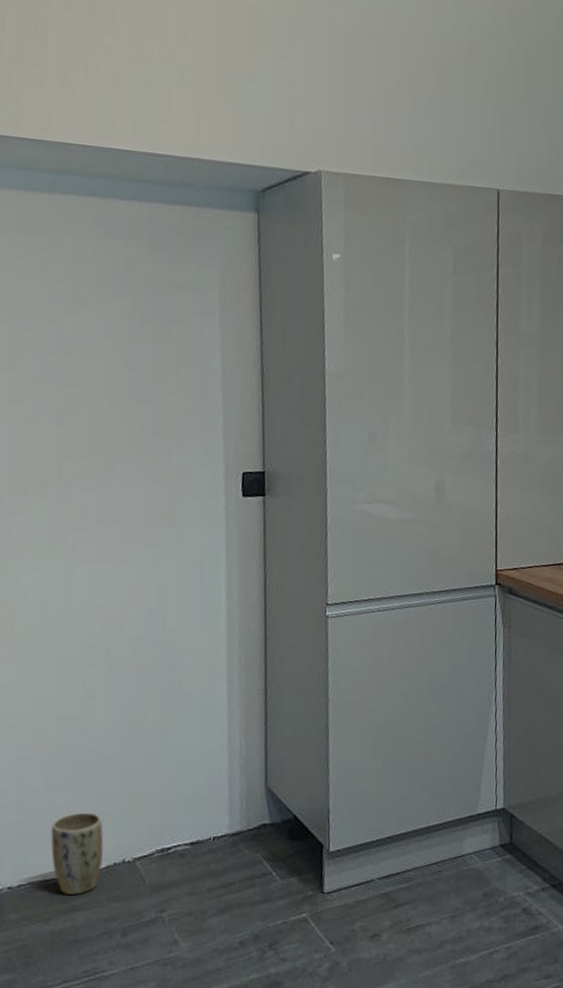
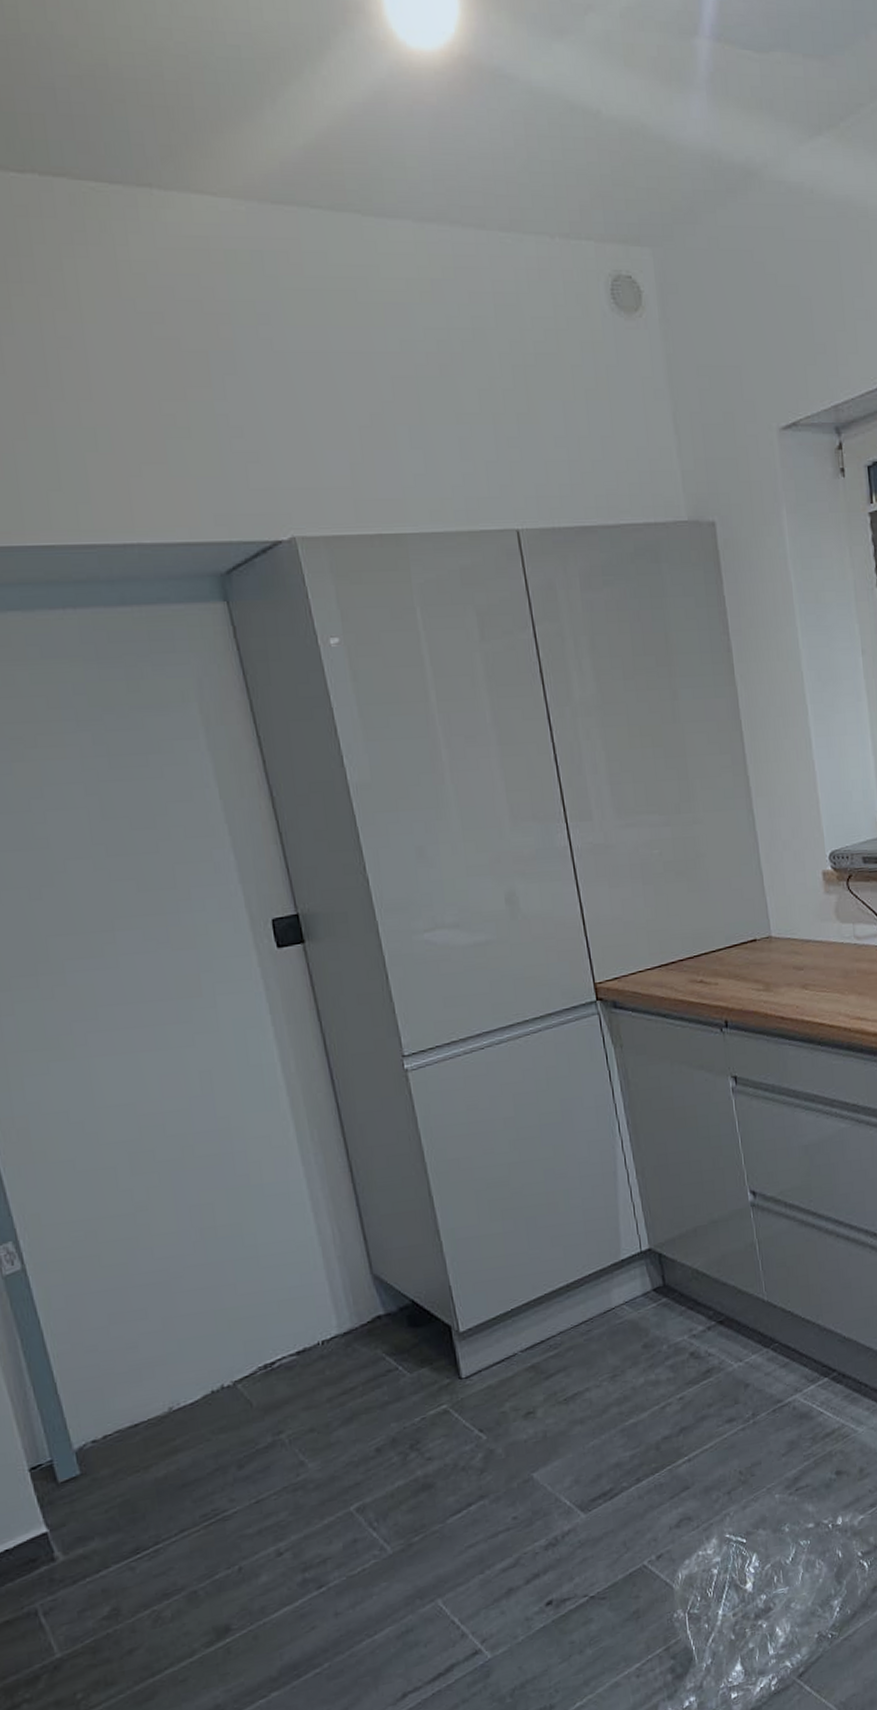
plant pot: present [51,812,104,895] -> none [128,1340,198,1436]

